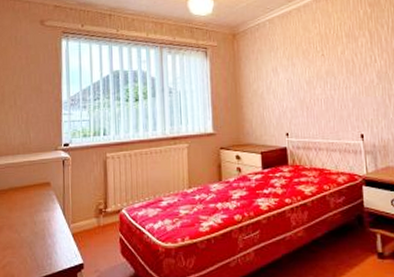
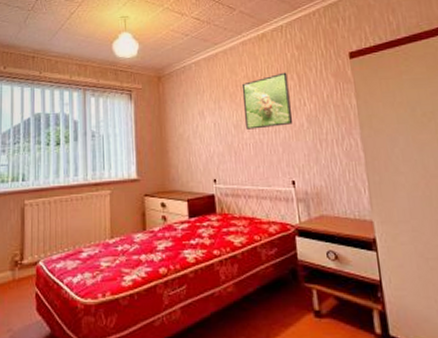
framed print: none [314,29,364,86] -> present [241,72,293,130]

